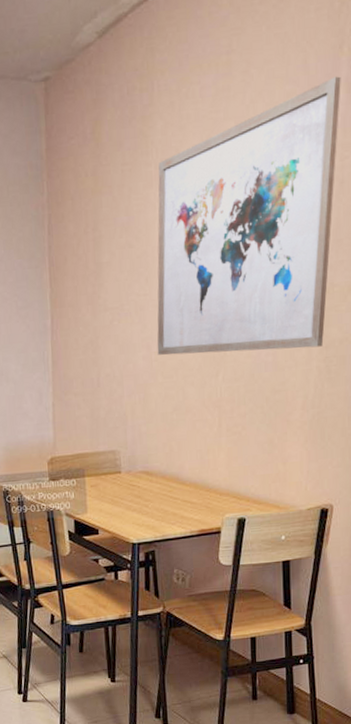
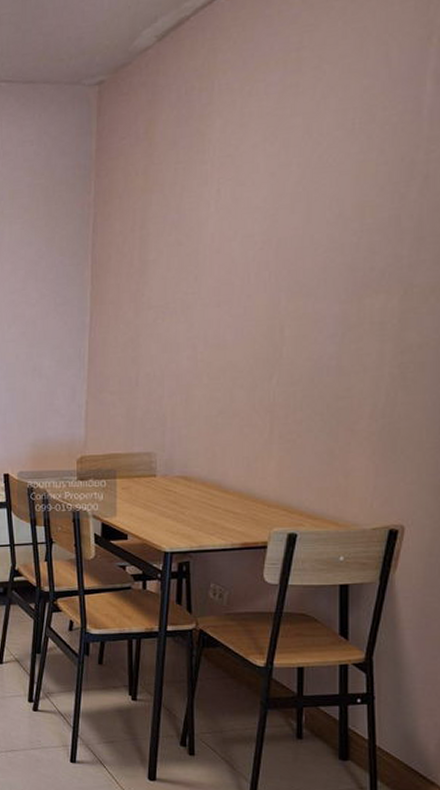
wall art: present [157,76,341,356] -> none [203,68,428,356]

